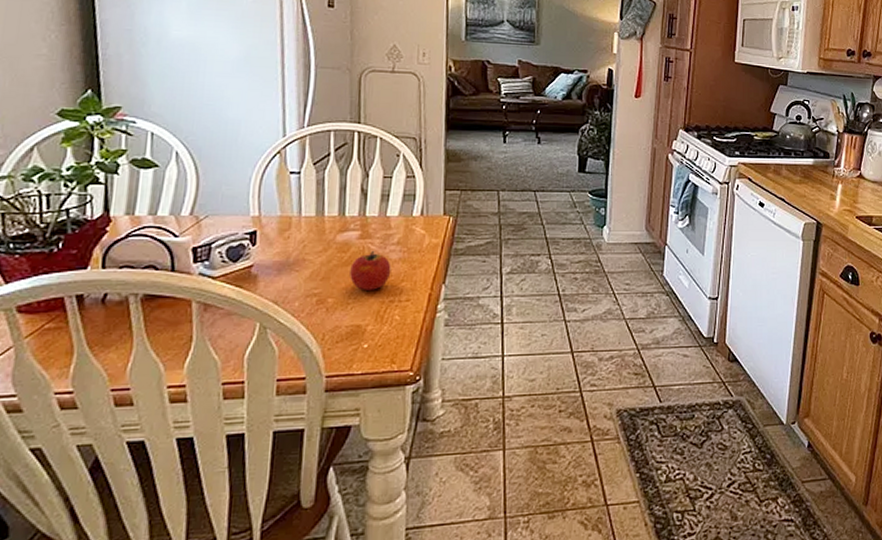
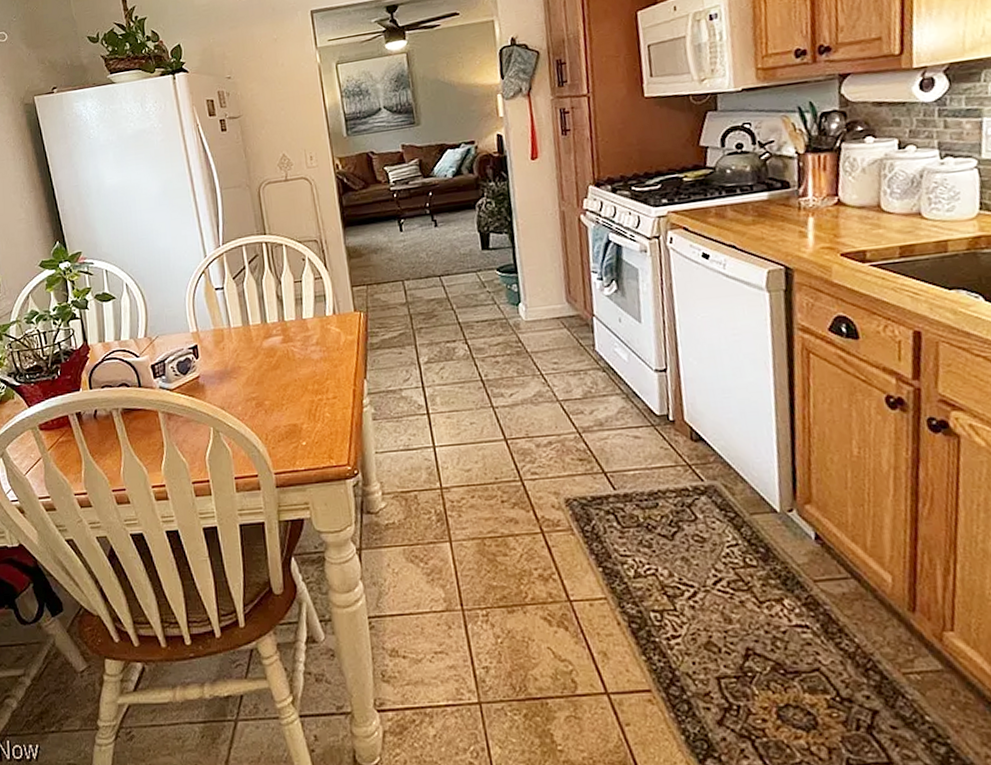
fruit: present [348,251,391,290] -> none [278,353,316,391]

